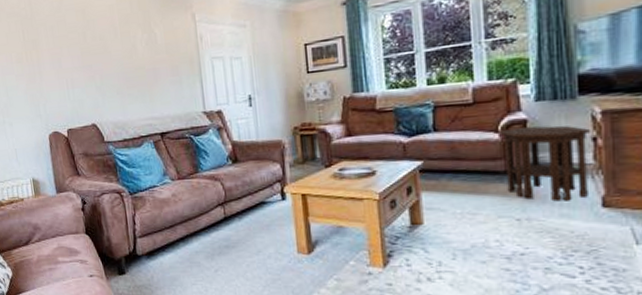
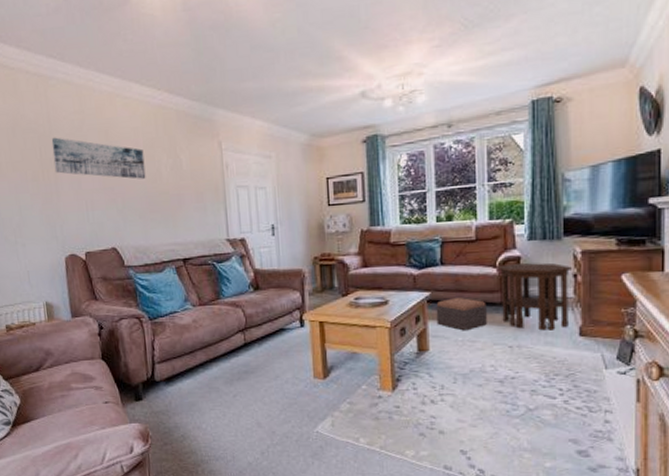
wall art: none [33,19,122,56] -> present [51,137,146,179]
footstool: none [430,166,489,203] -> present [436,298,487,331]

